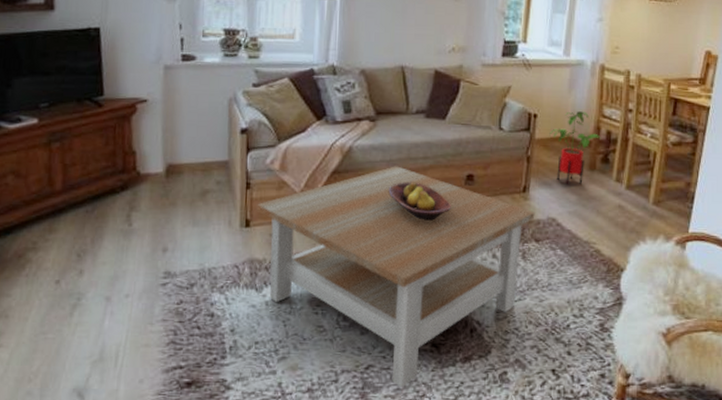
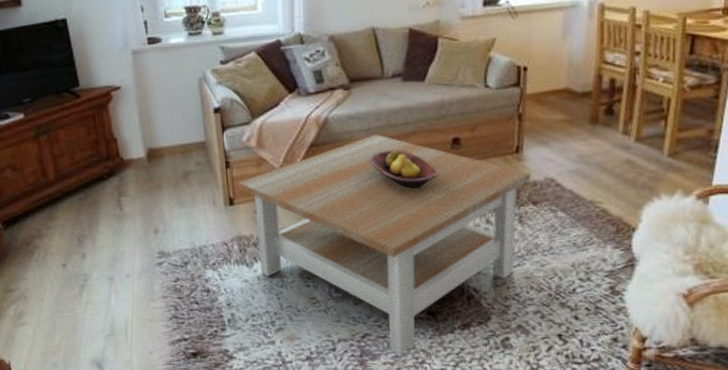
house plant: present [549,111,601,185] -> none [542,59,603,142]

